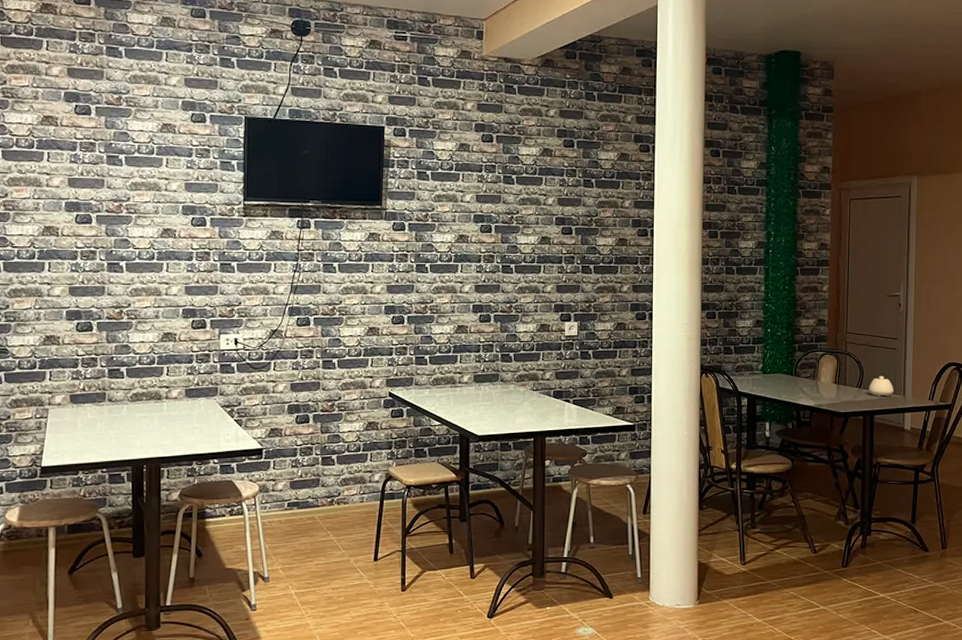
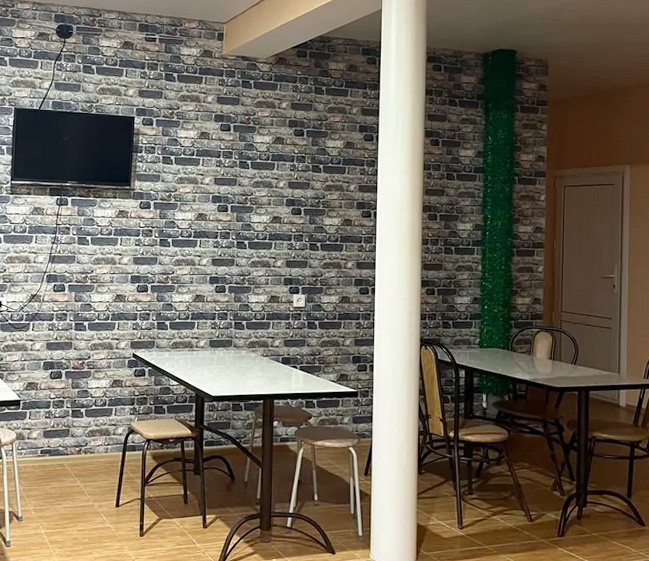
sugar bowl: present [868,375,894,397] -> none [583,353,609,374]

